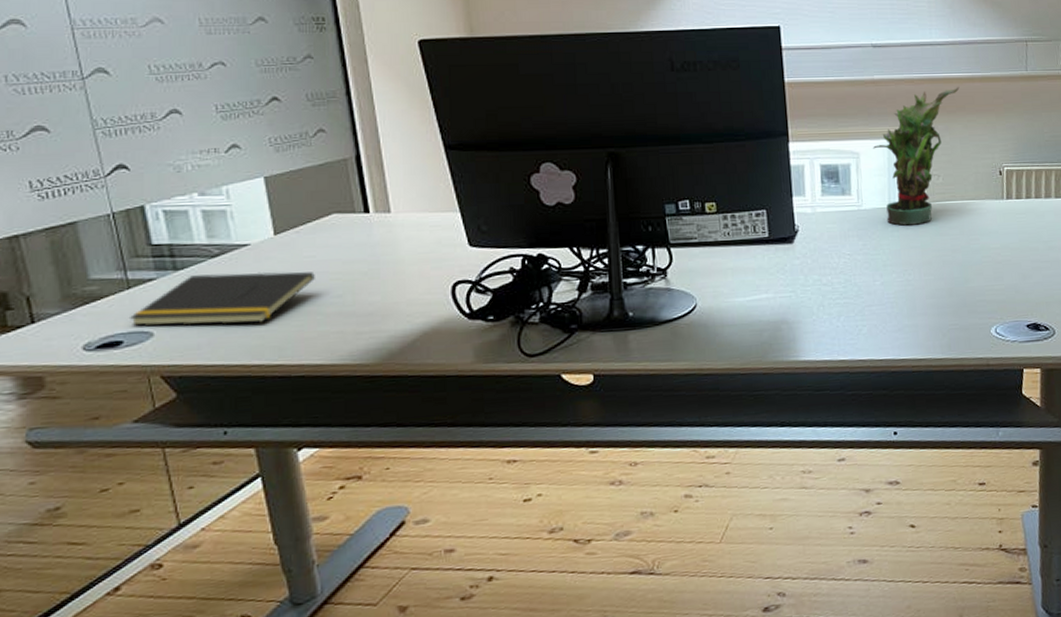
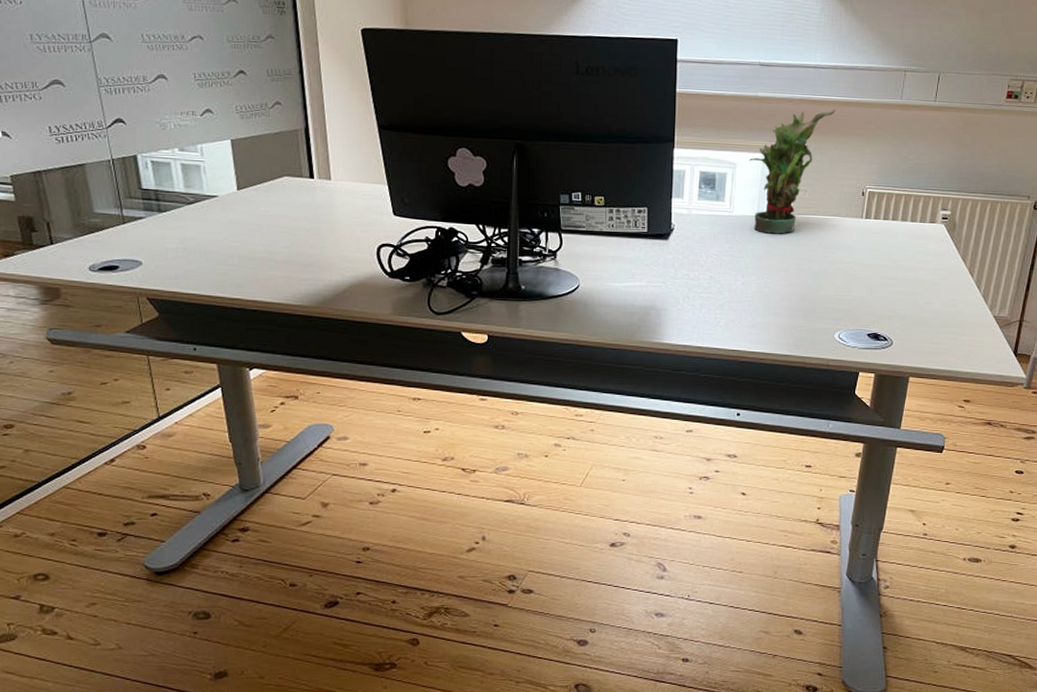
notepad: present [128,271,315,326] -> none [123,218,268,262]

